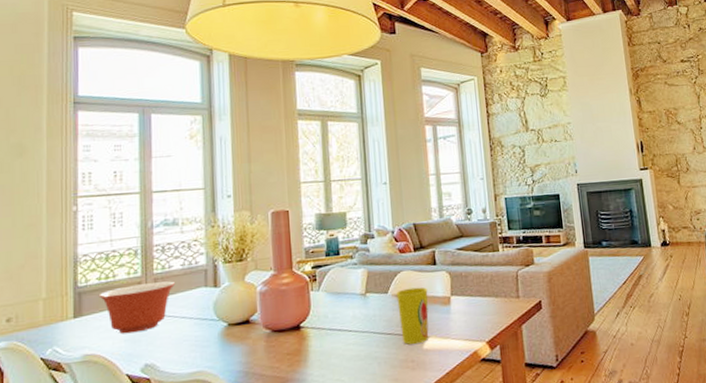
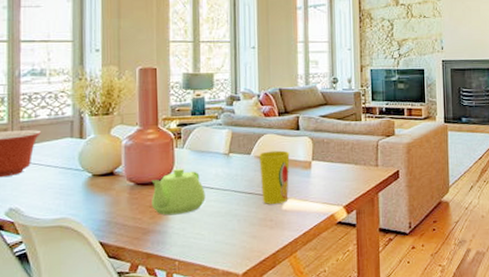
teapot: none [288,311,344,363] -> present [151,168,206,216]

